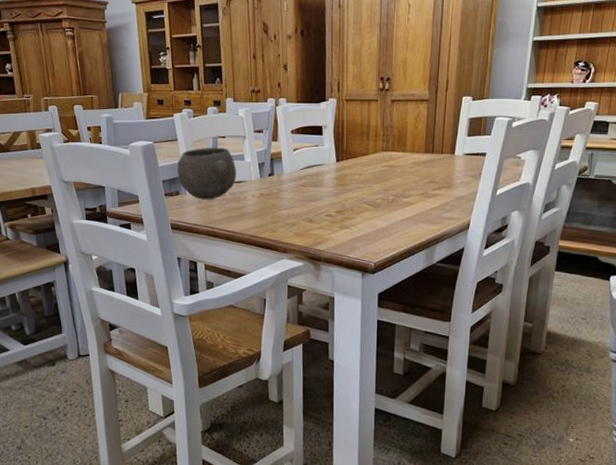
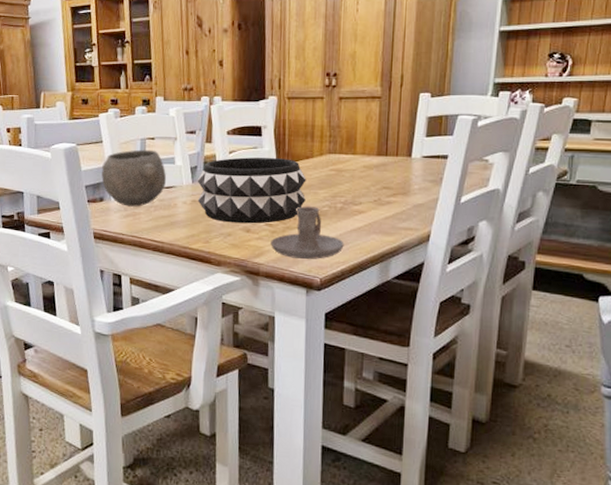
decorative bowl: none [264,154,362,215] -> present [197,157,306,224]
candle holder: none [331,199,395,246] -> present [270,206,344,259]

